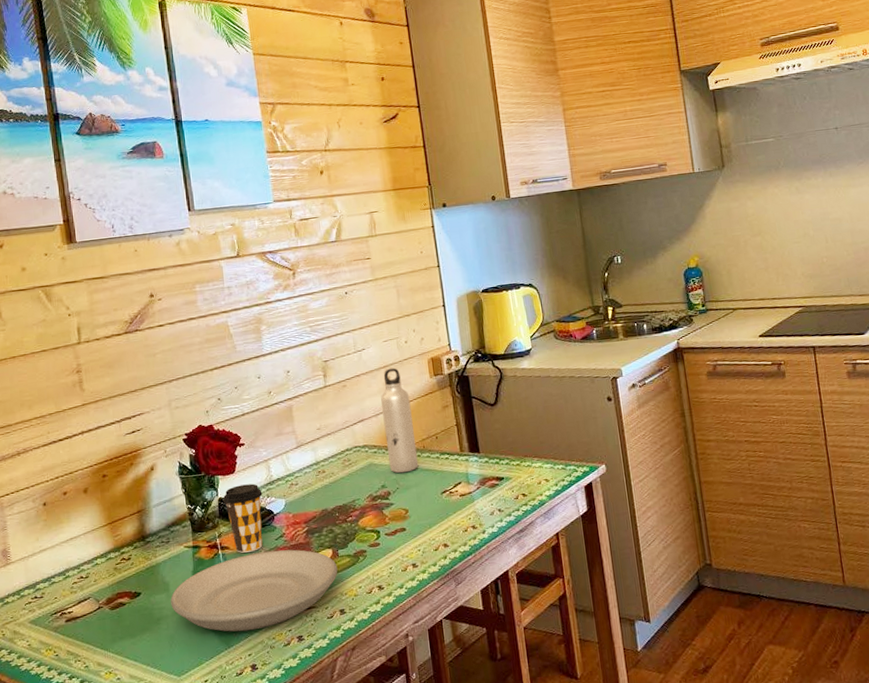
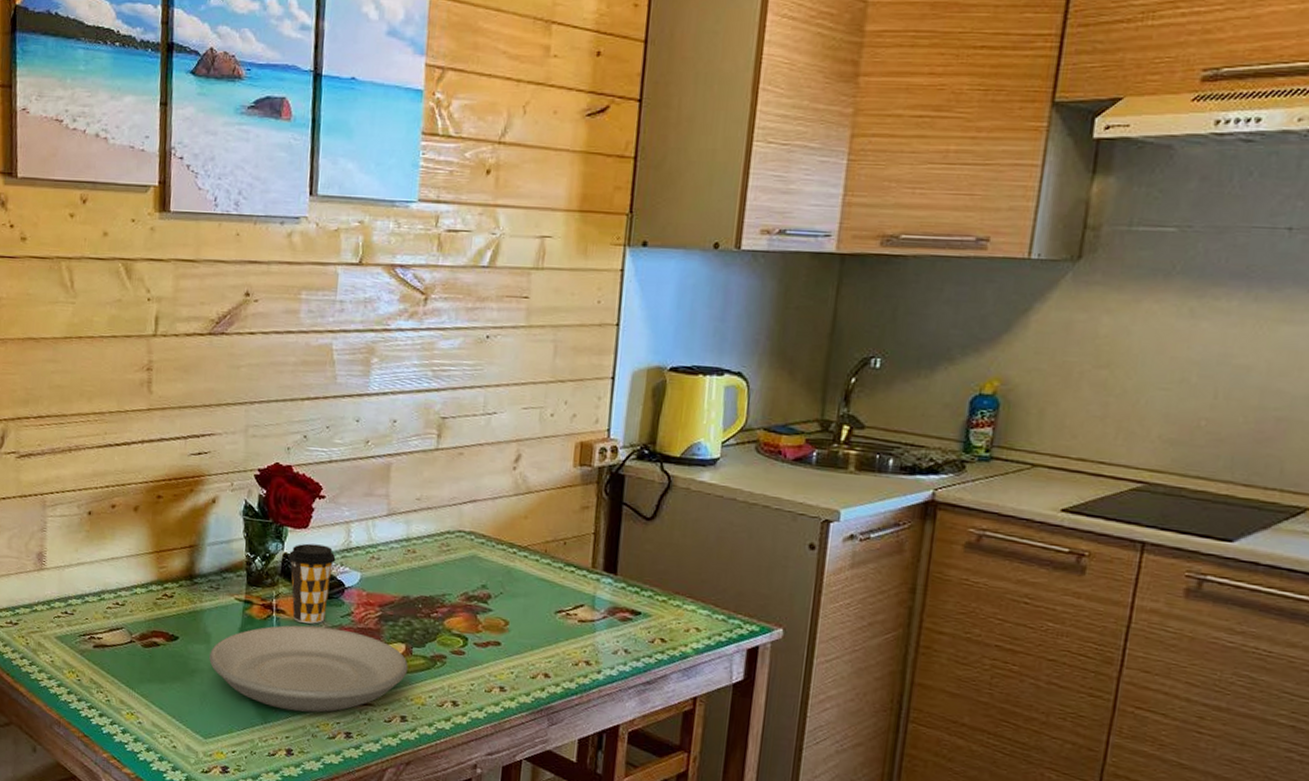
water bottle: present [381,367,419,473] -> none [497,443,542,577]

